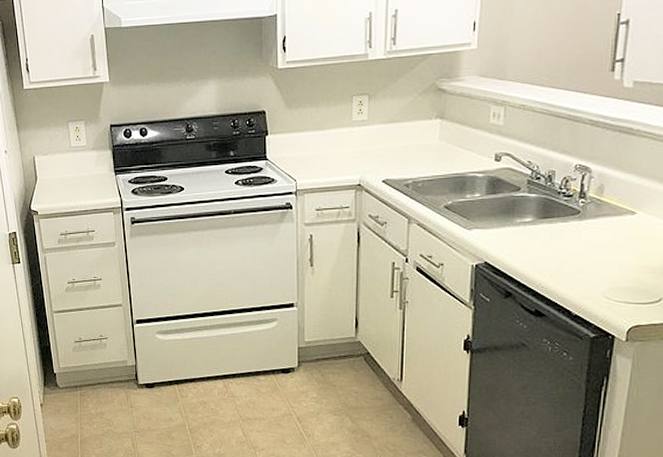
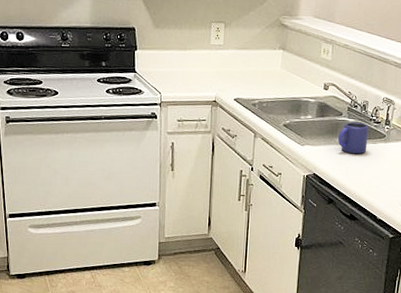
mug: none [515,198,557,236] -> present [337,122,369,154]

